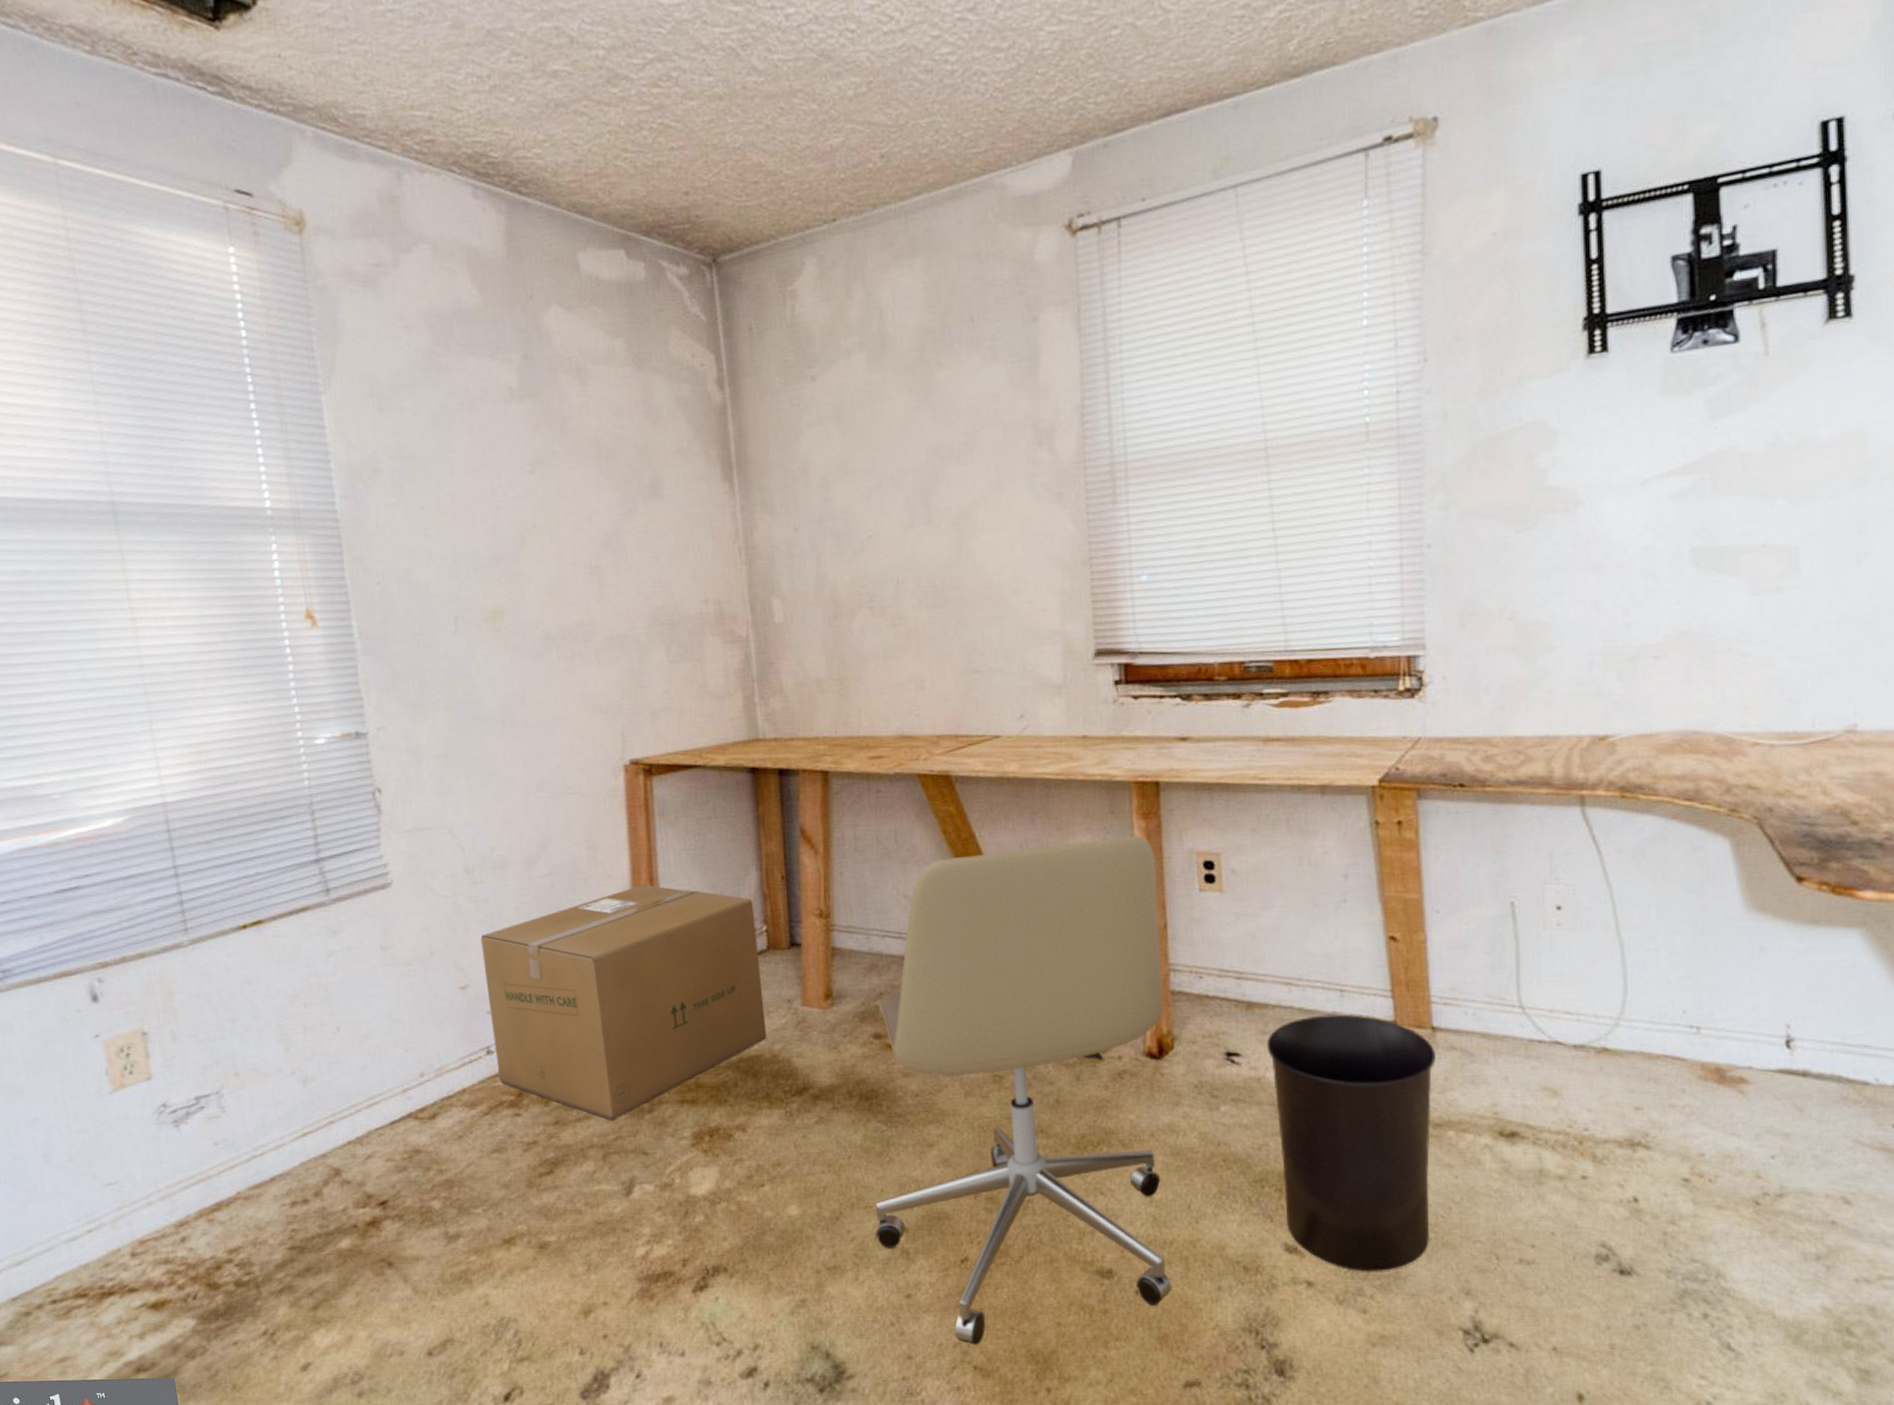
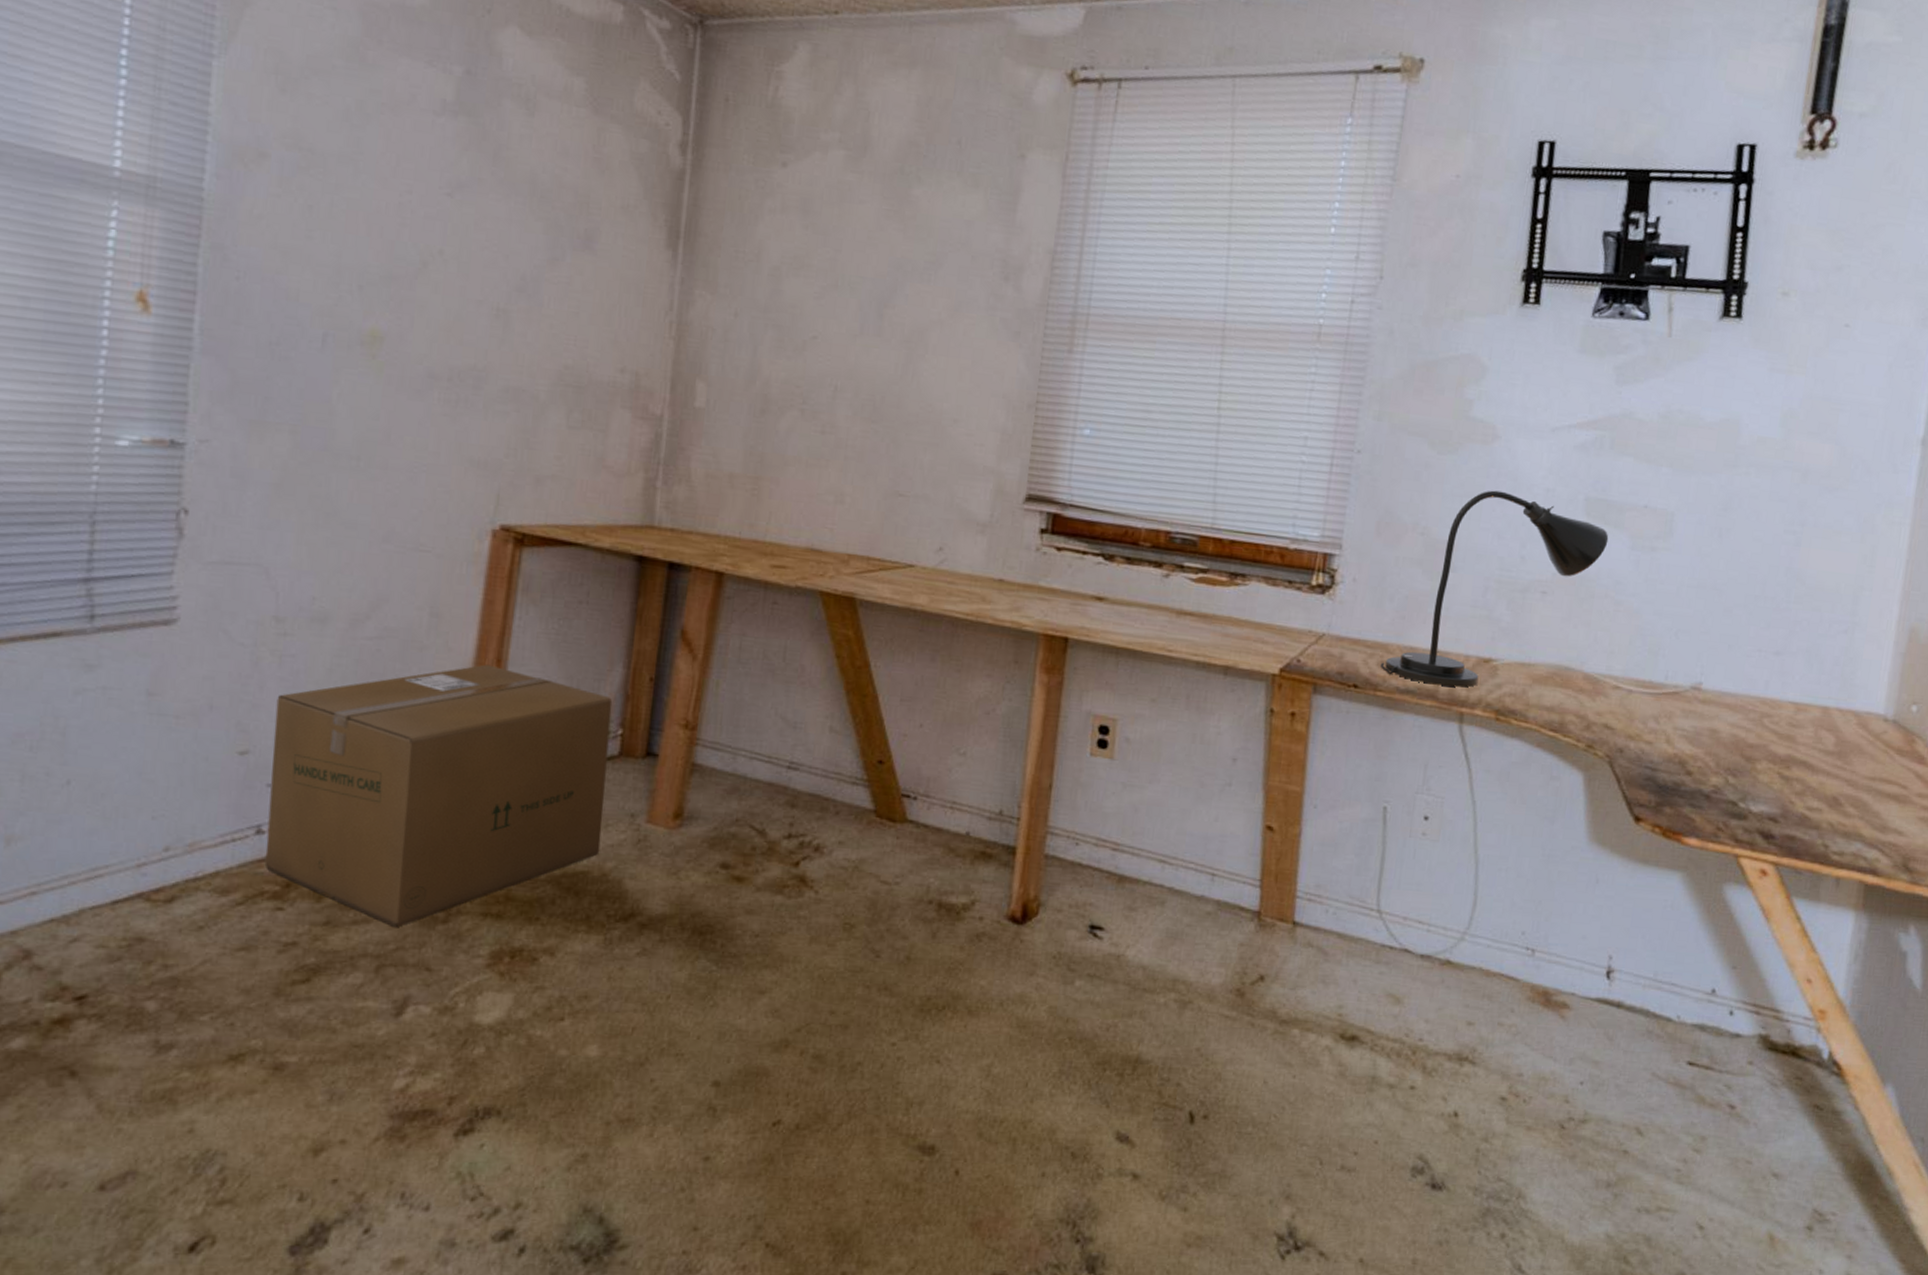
office chair: present [874,835,1172,1345] -> none [680,684,1052,1219]
waste bin: present [1266,1014,1436,1272] -> none [1121,897,1293,1168]
desk lamp: none [1485,558,1724,772] -> present [1380,490,1609,687]

